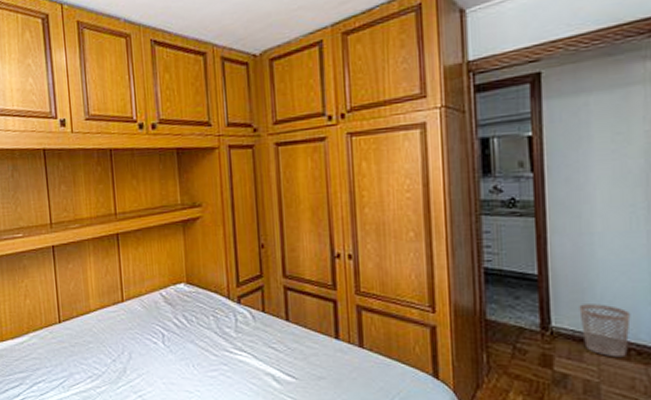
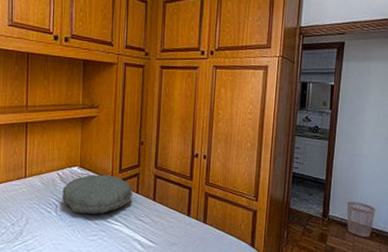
pillow: none [168,291,258,343] -> present [62,174,133,214]

